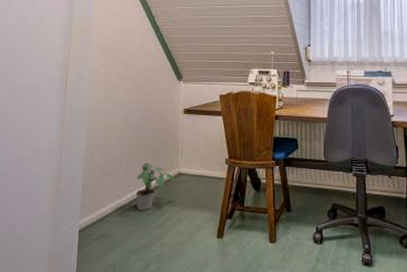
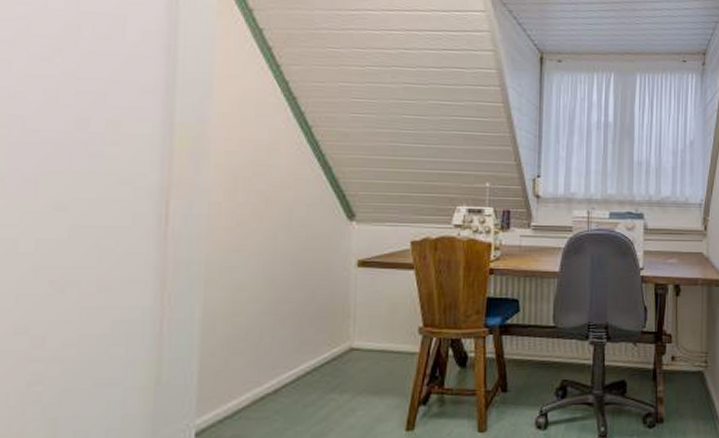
potted plant: present [136,163,176,210] -> none [285,335,346,401]

